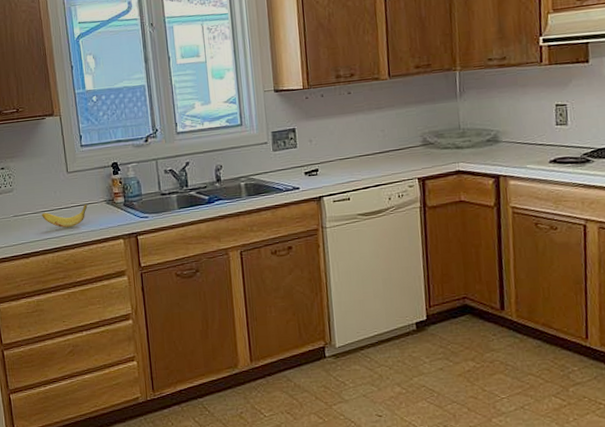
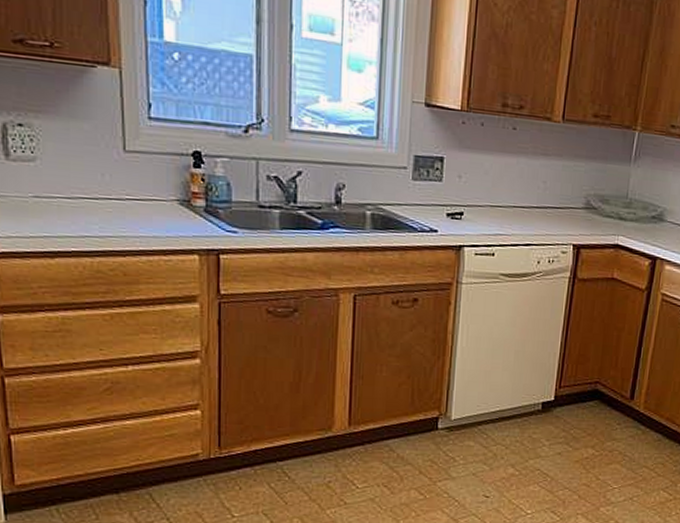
banana: present [42,203,88,228] -> none [79,198,151,228]

